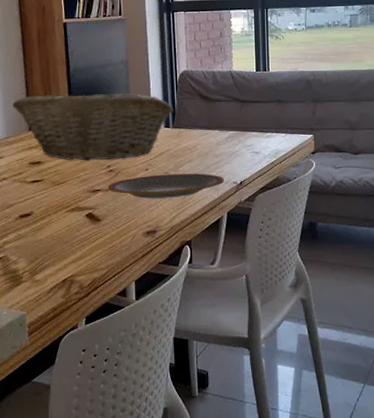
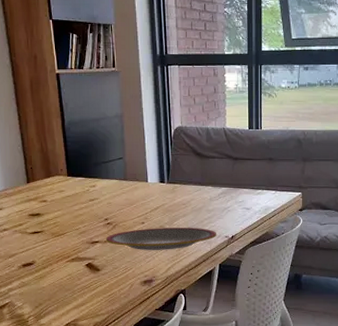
fruit basket: present [12,92,174,161] -> none [9,146,169,214]

